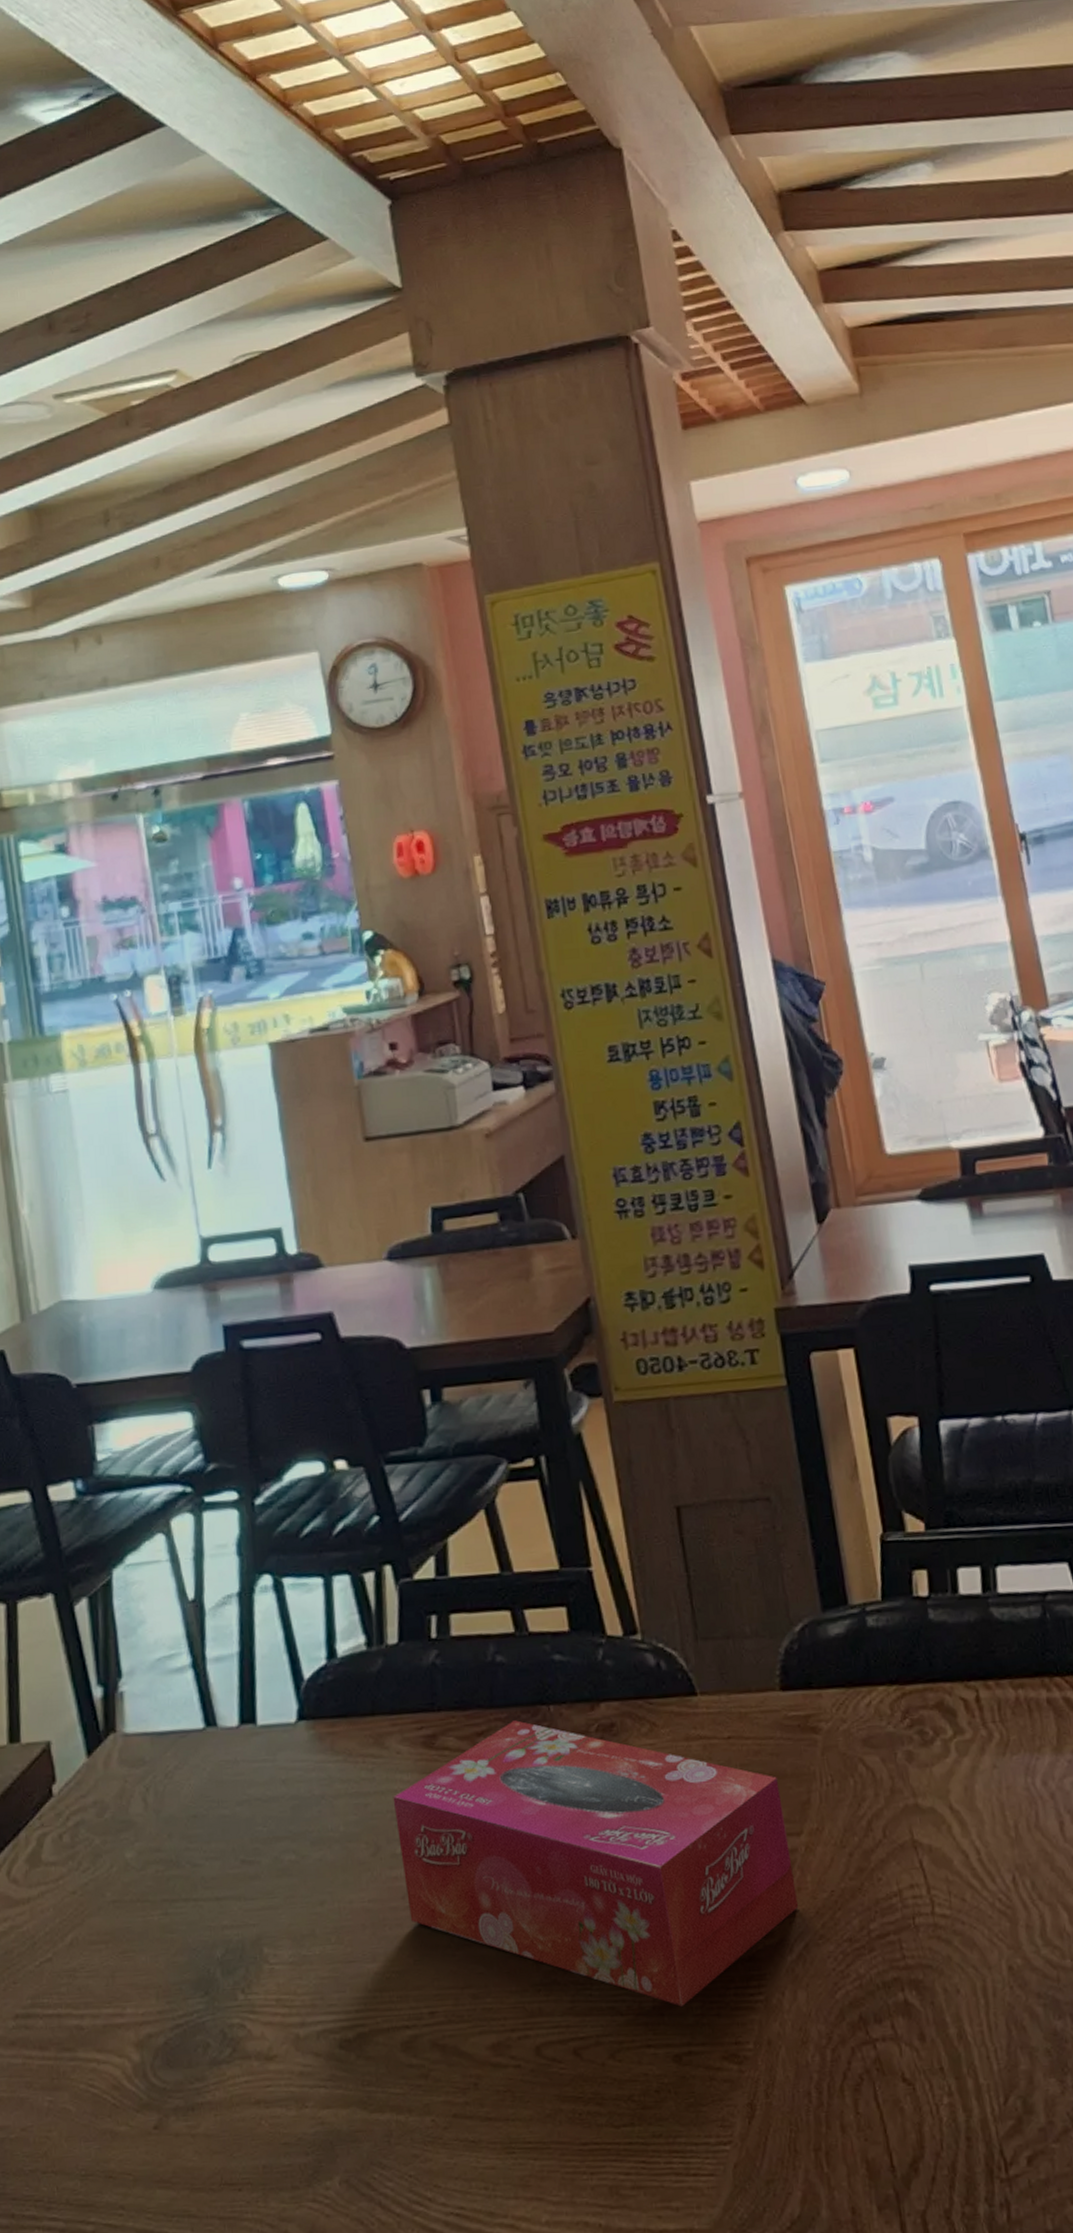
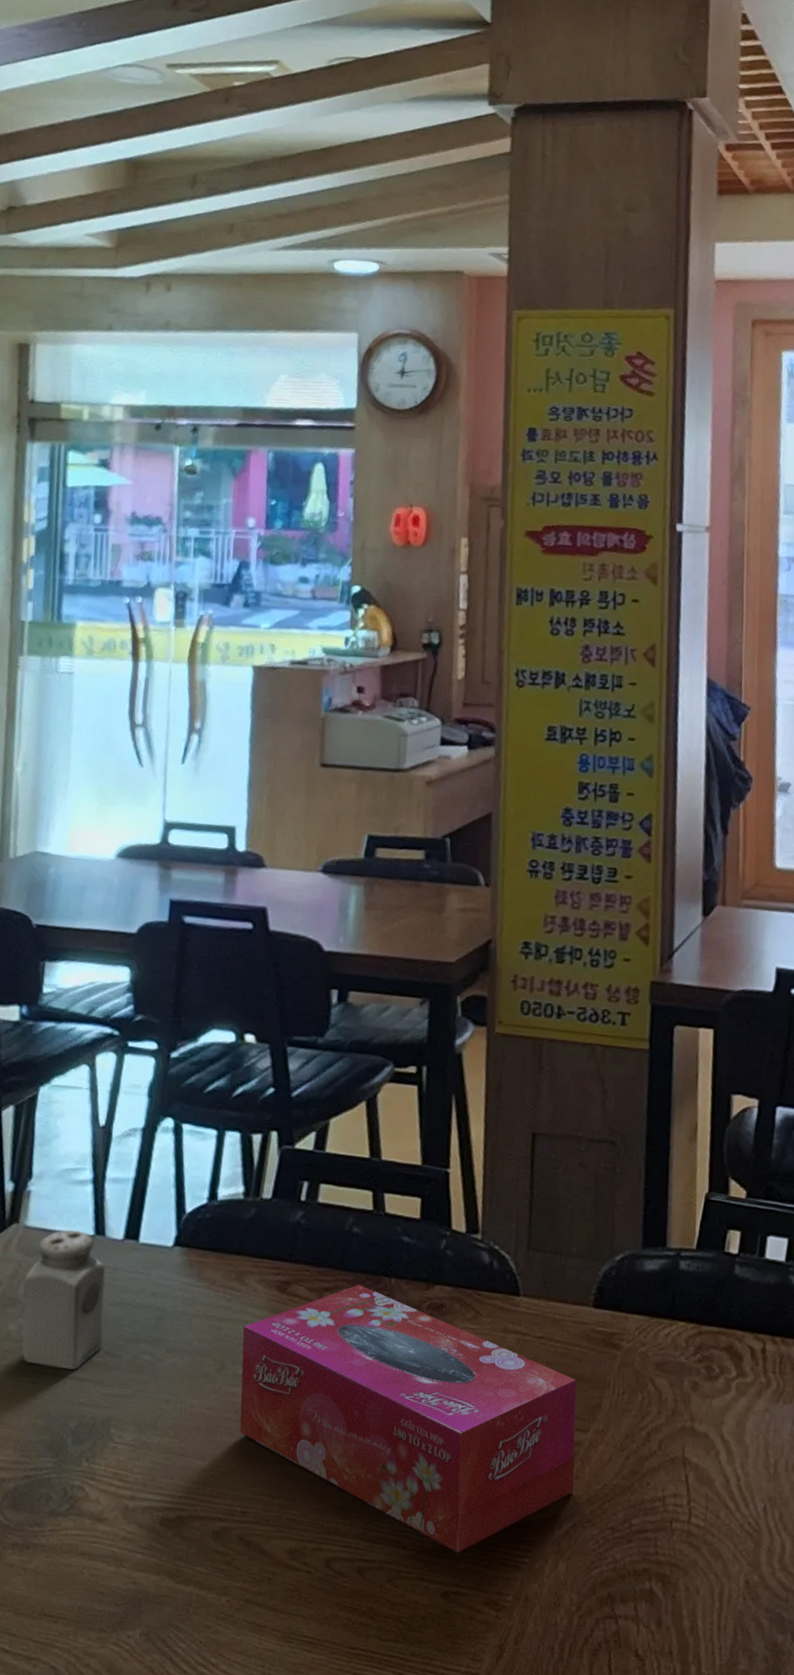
salt shaker: none [133,1725,237,1893] -> present [21,1229,106,1370]

